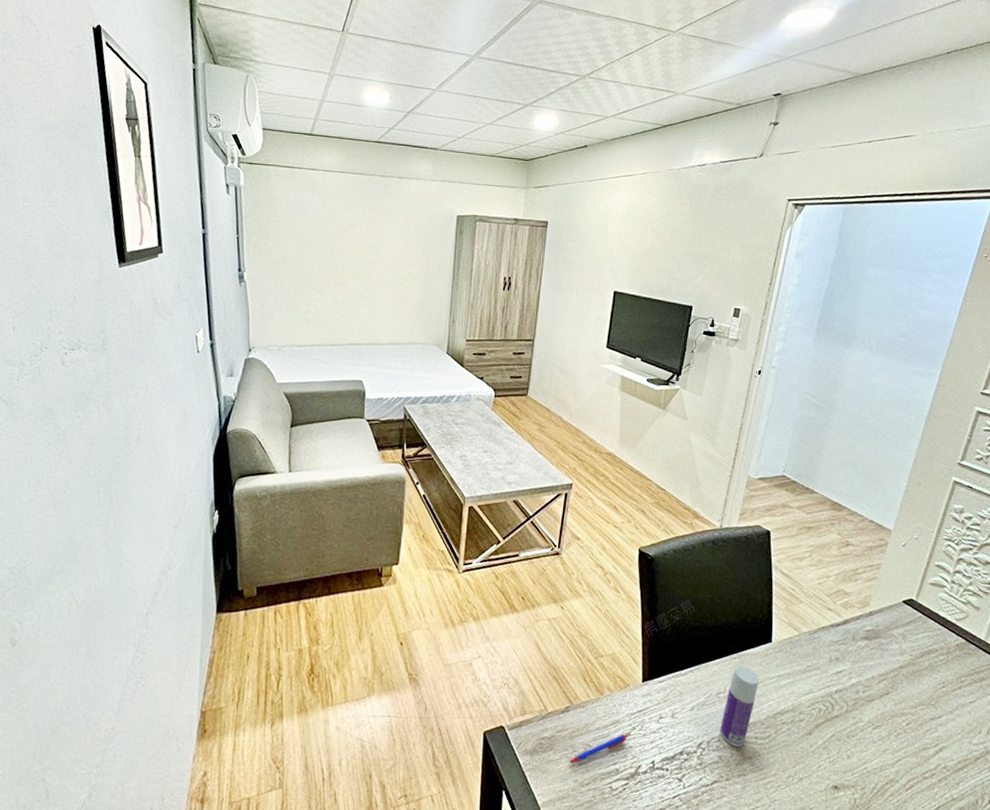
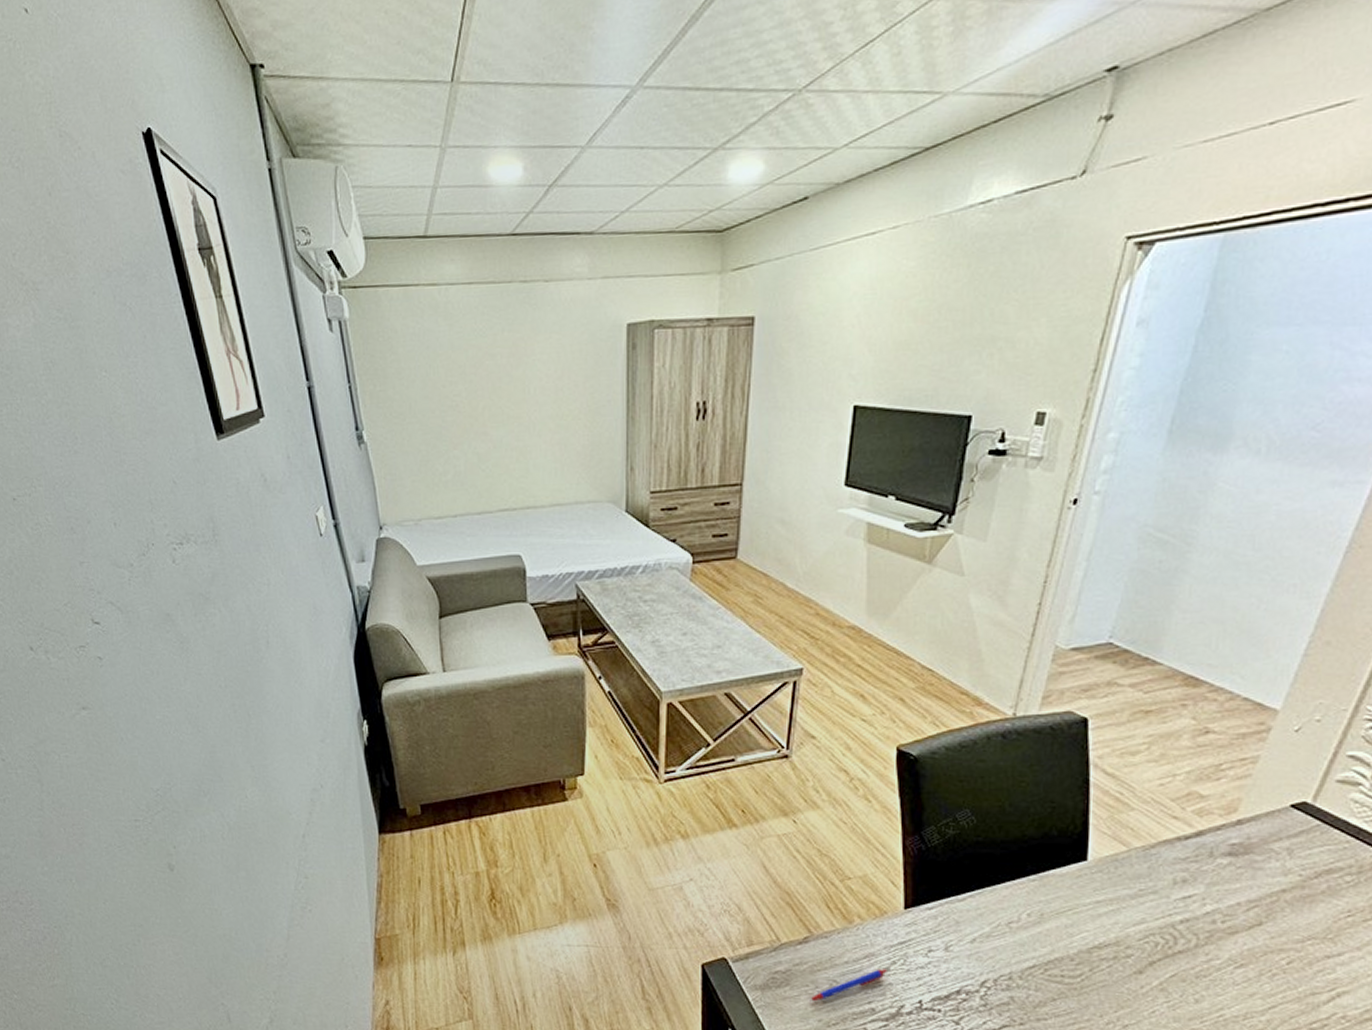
bottle: present [719,665,759,747] -> none [1011,889,1067,987]

